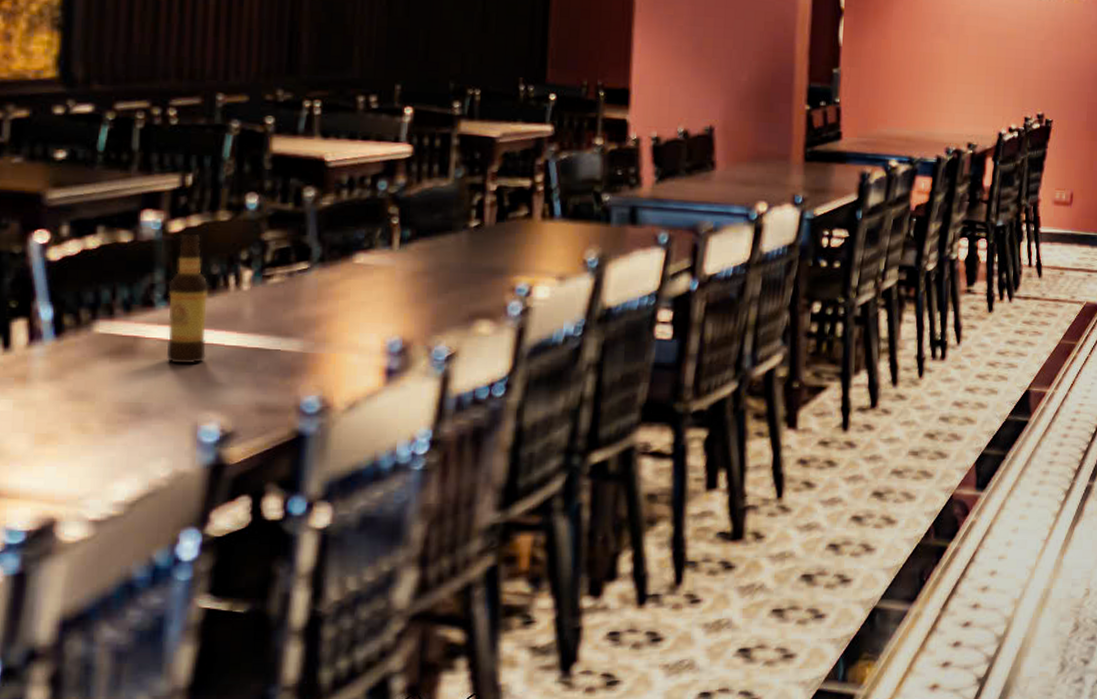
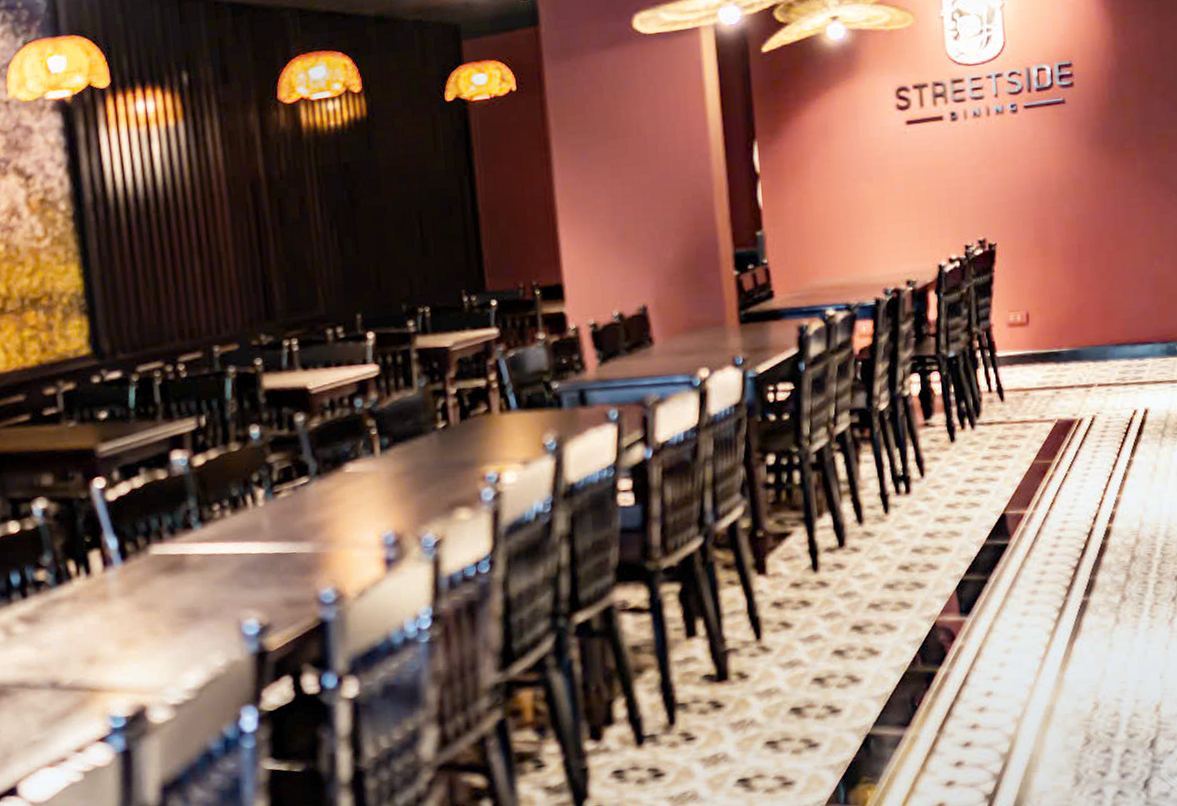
bottle: present [166,234,208,364] -> none [200,465,239,573]

